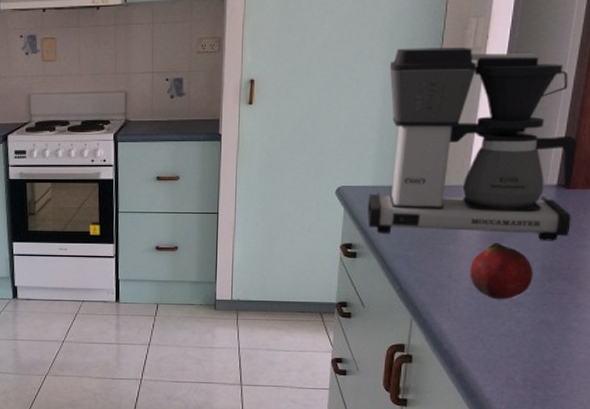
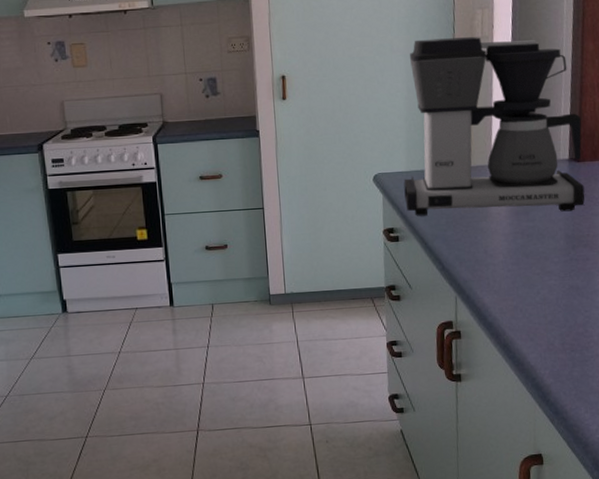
fruit: present [469,243,533,300] -> none [502,217,559,270]

